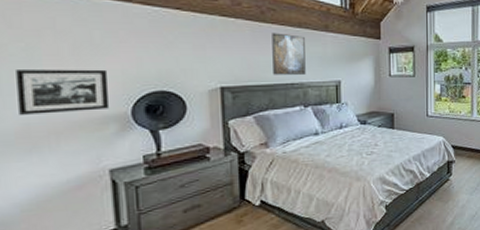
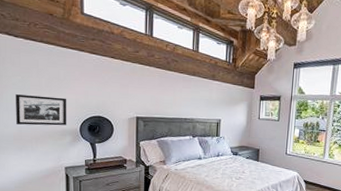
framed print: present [272,33,306,75] -> none [173,78,197,112]

